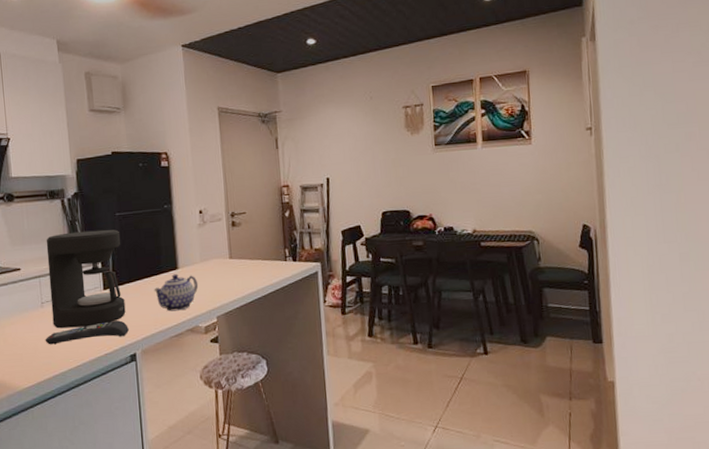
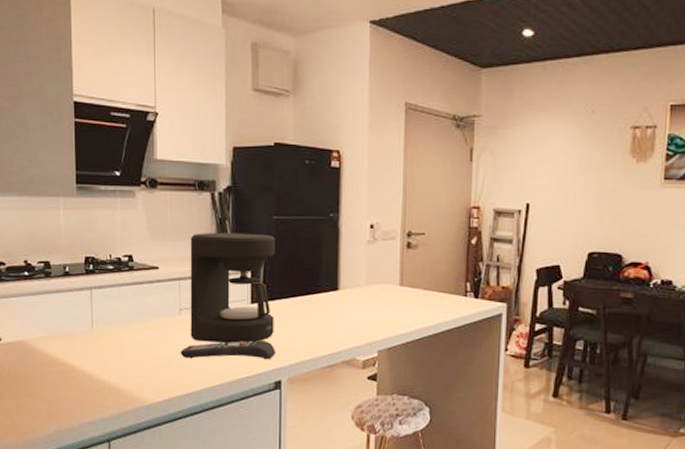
teapot: present [154,274,199,312] -> none [308,295,361,339]

